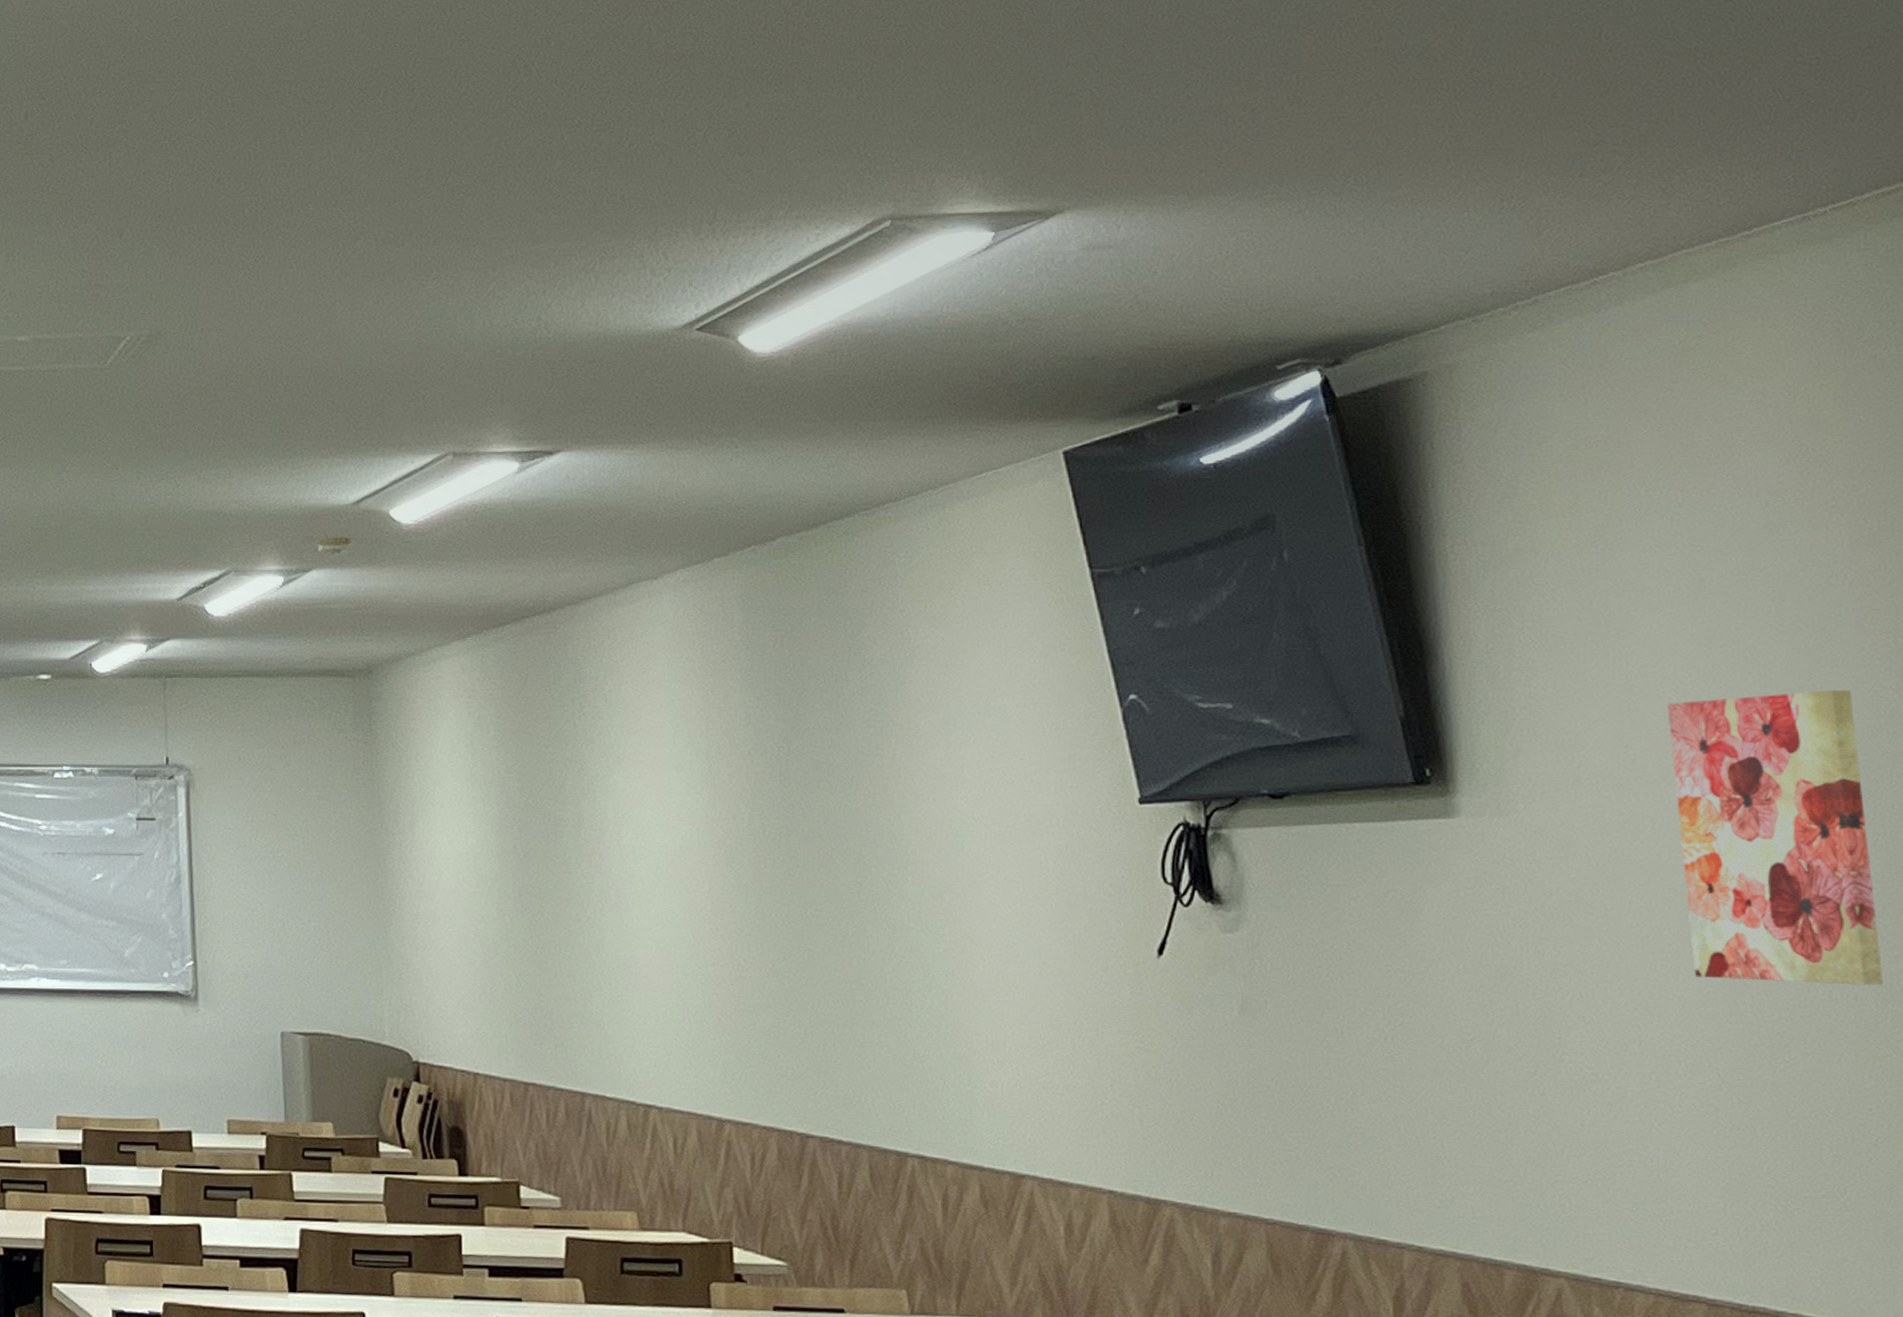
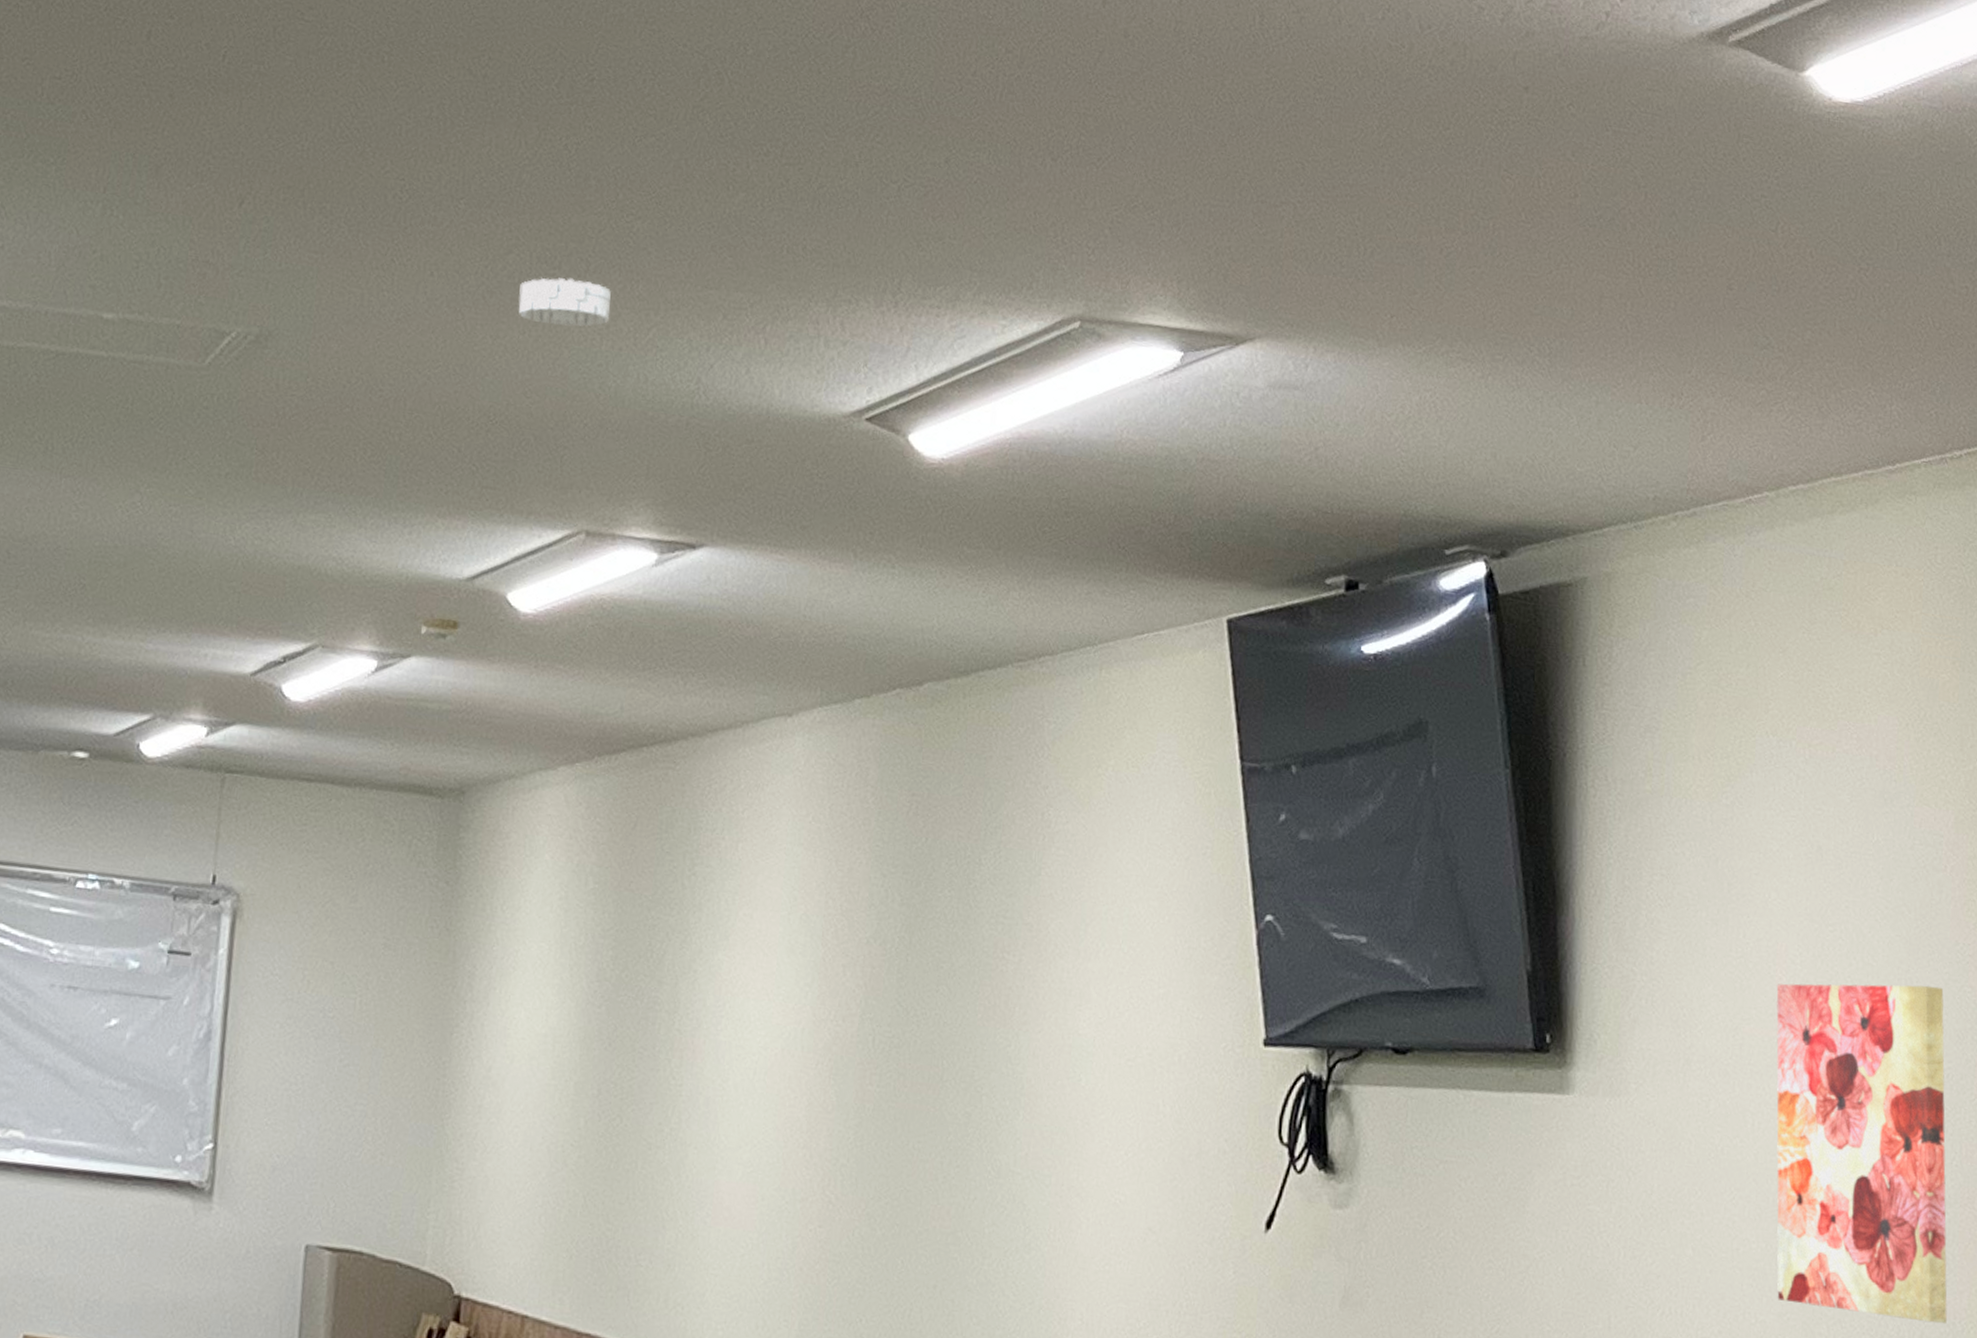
smoke detector: none [370,252,453,291] -> present [518,277,611,327]

